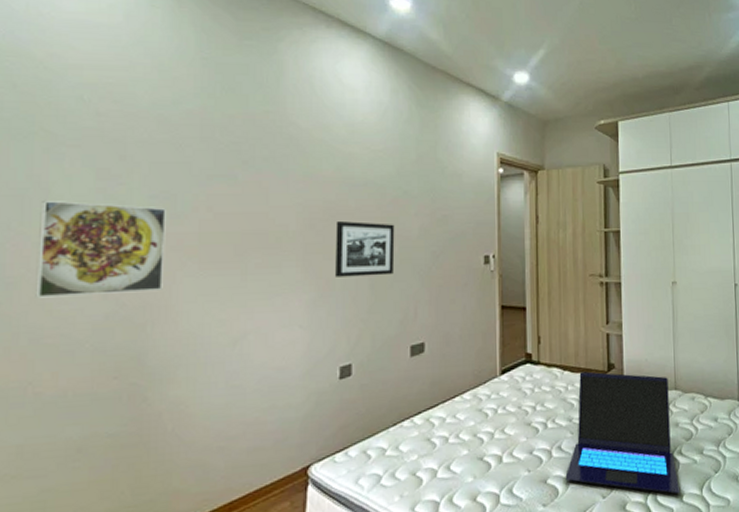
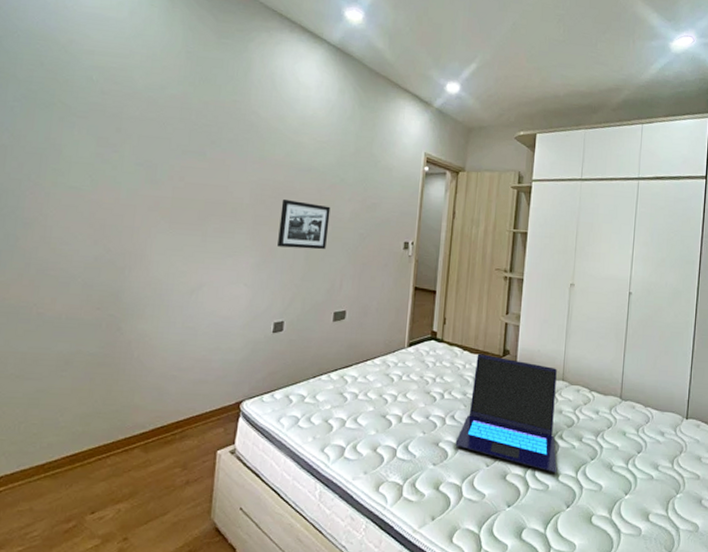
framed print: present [35,201,166,298] -> none [44,160,148,242]

